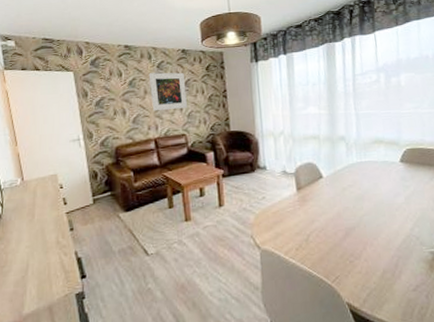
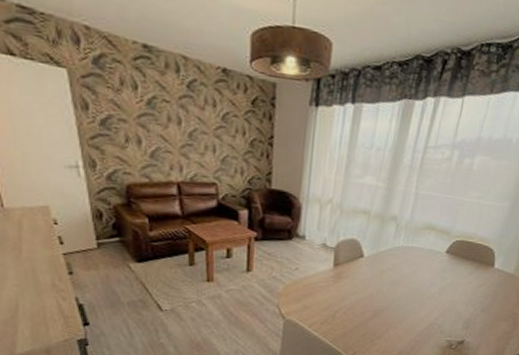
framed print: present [148,72,188,112] -> none [174,93,223,150]

